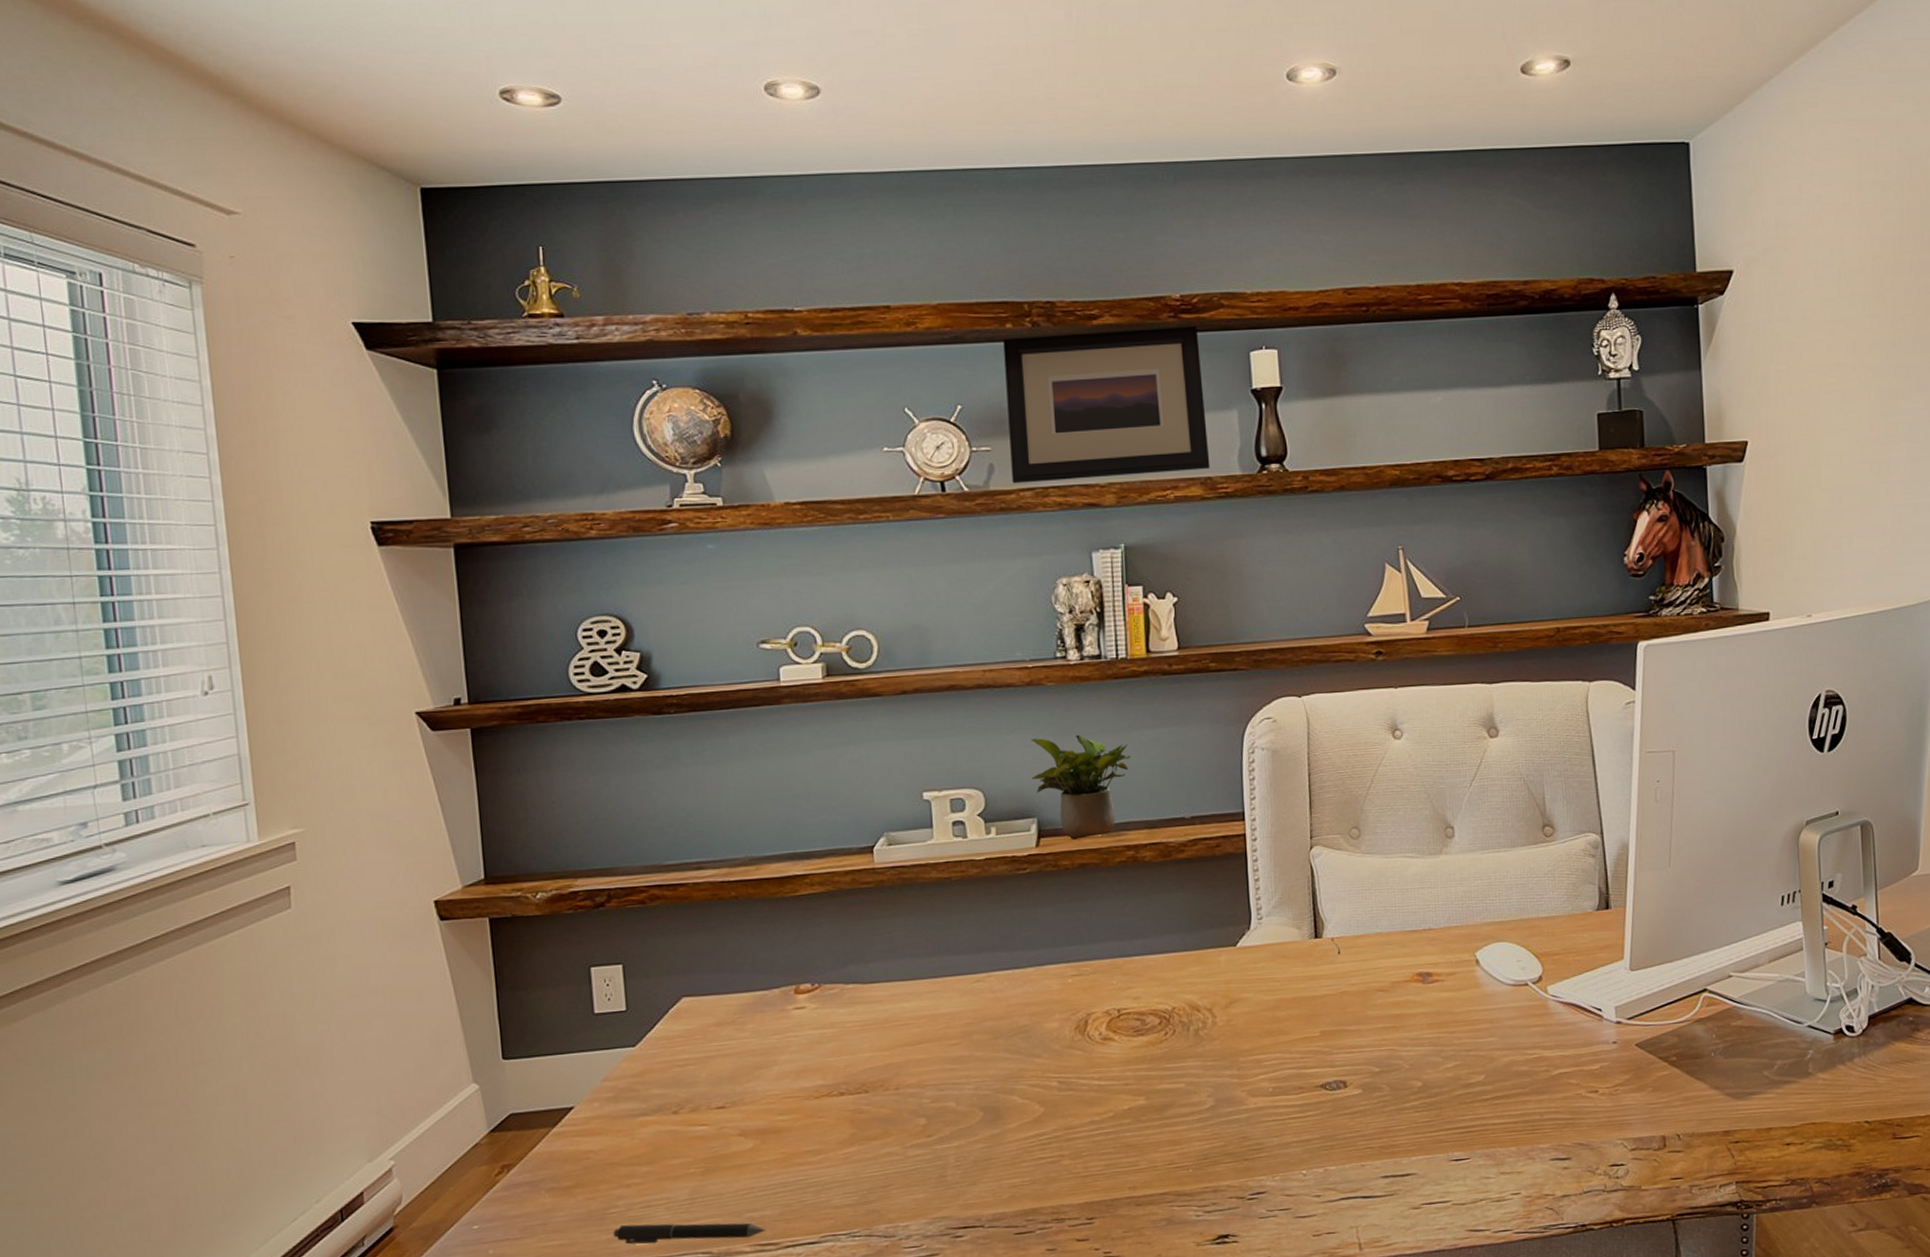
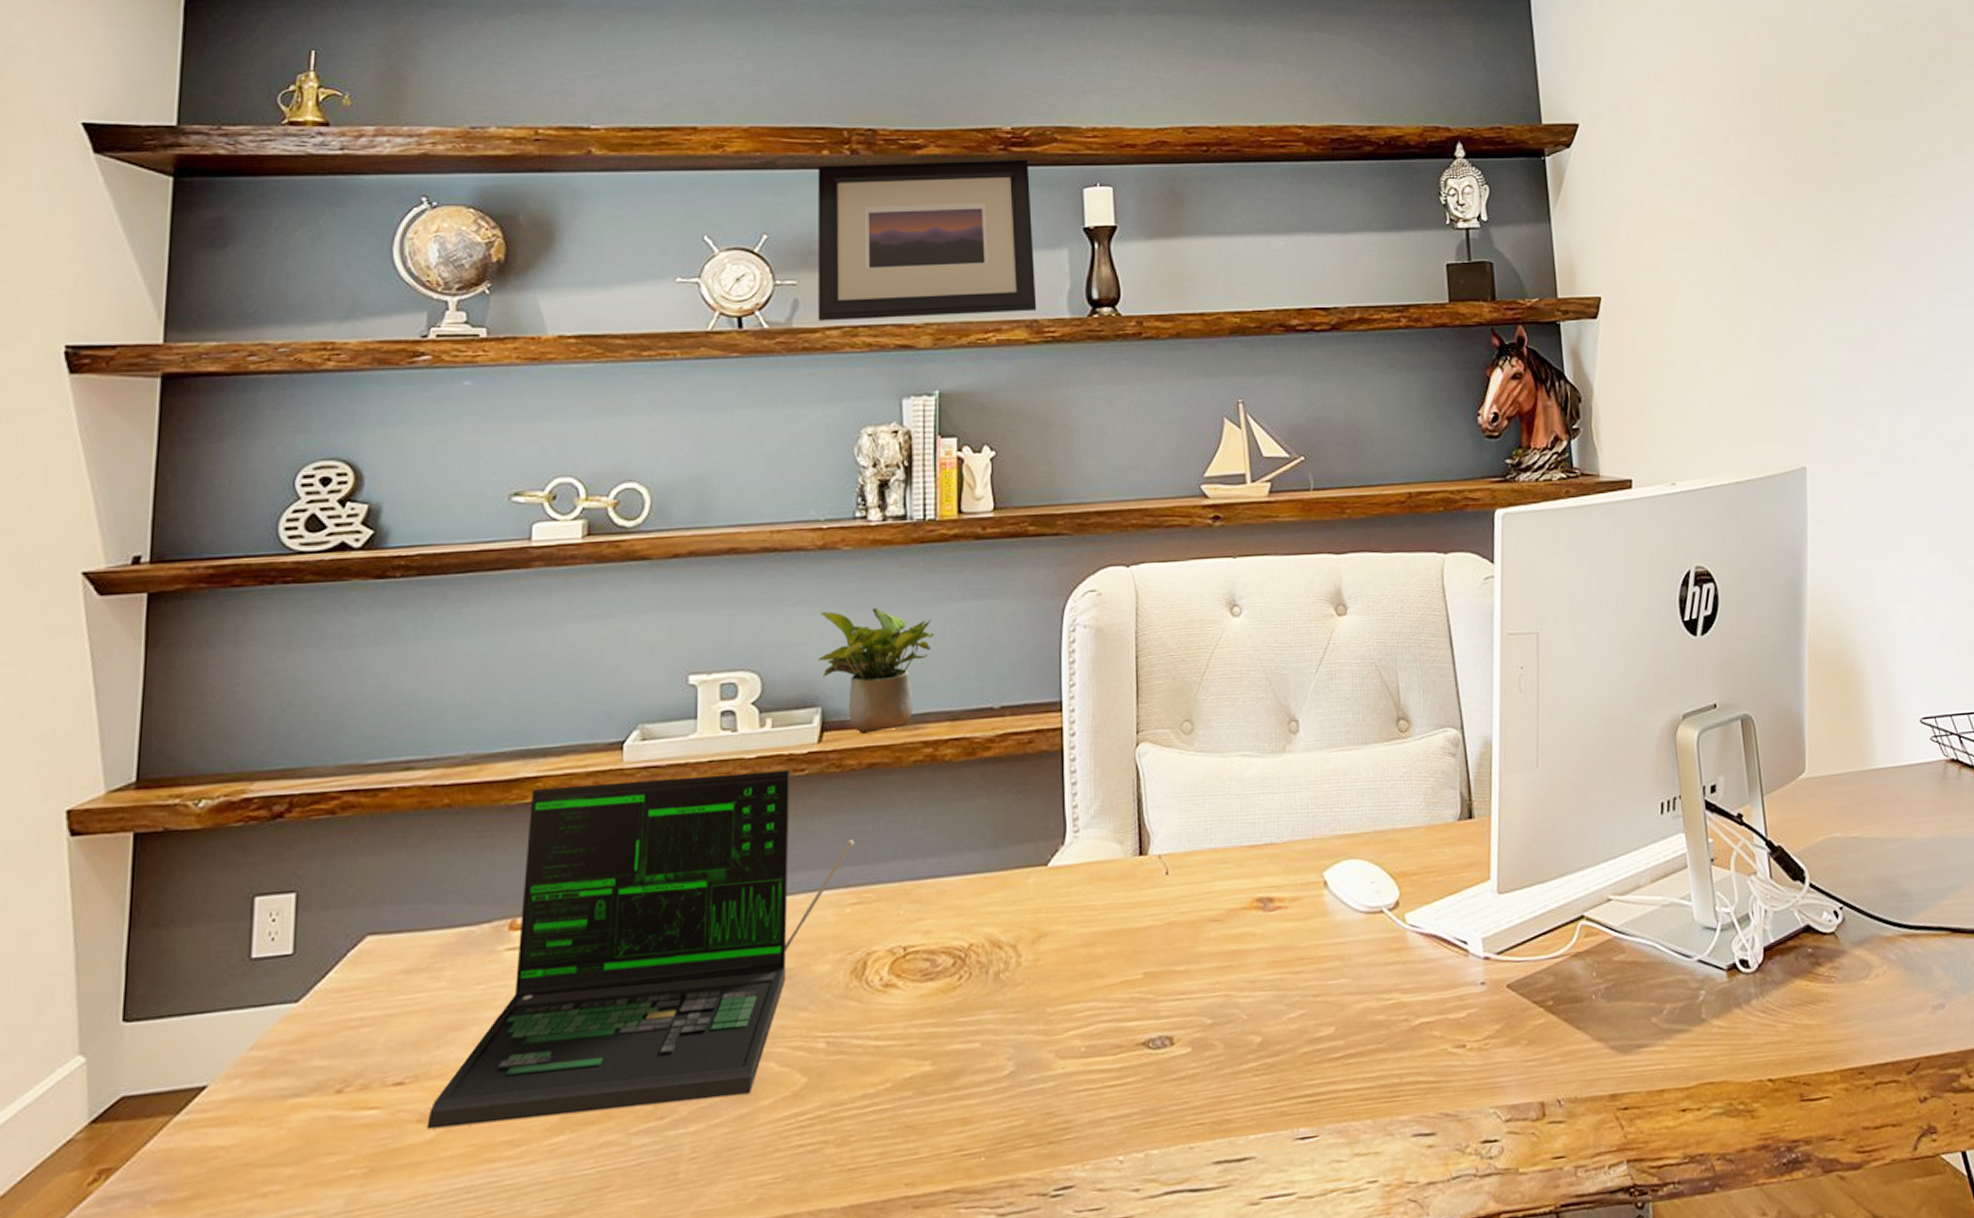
laptop: none [746,869,1072,1141] -> present [427,769,855,1130]

